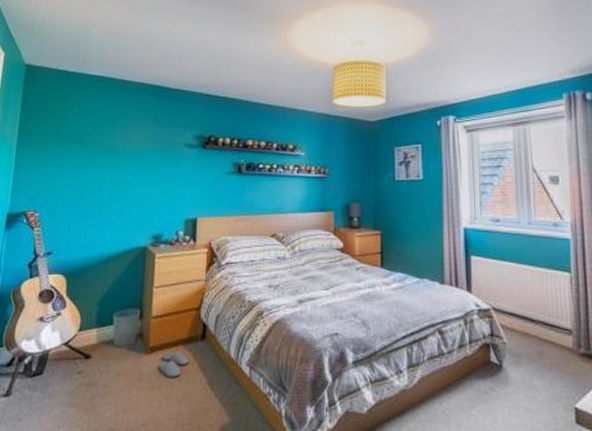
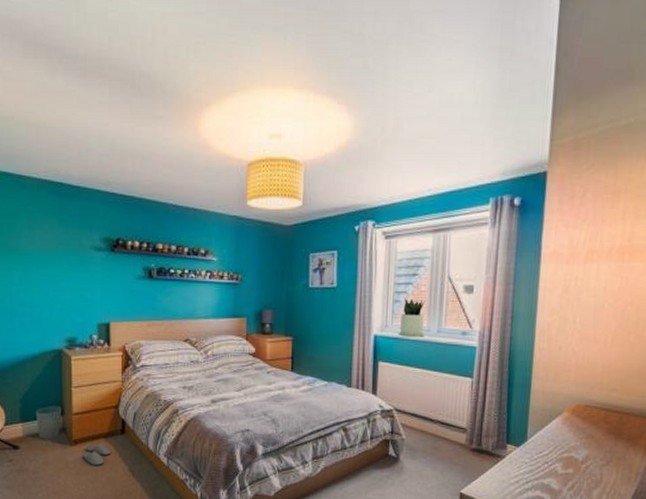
planter: none [487,190,517,229] -> present [397,298,426,337]

